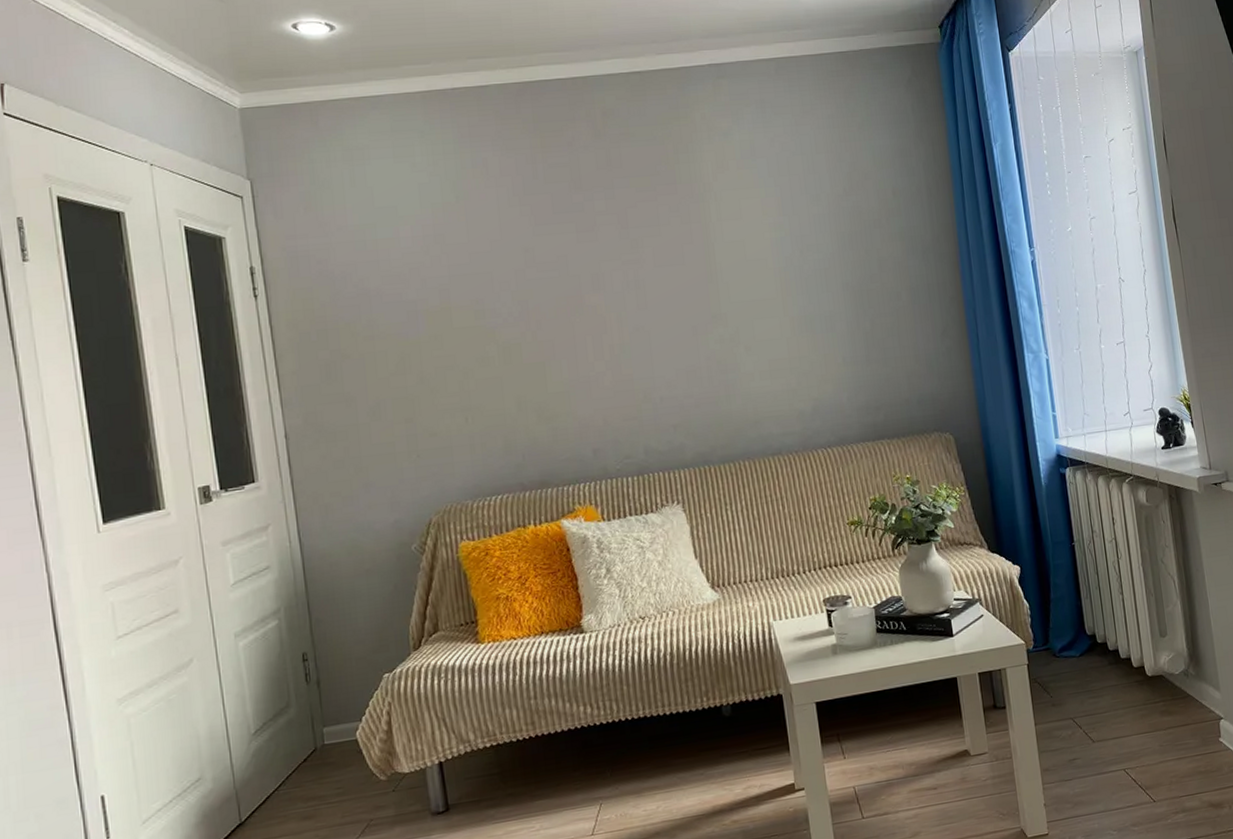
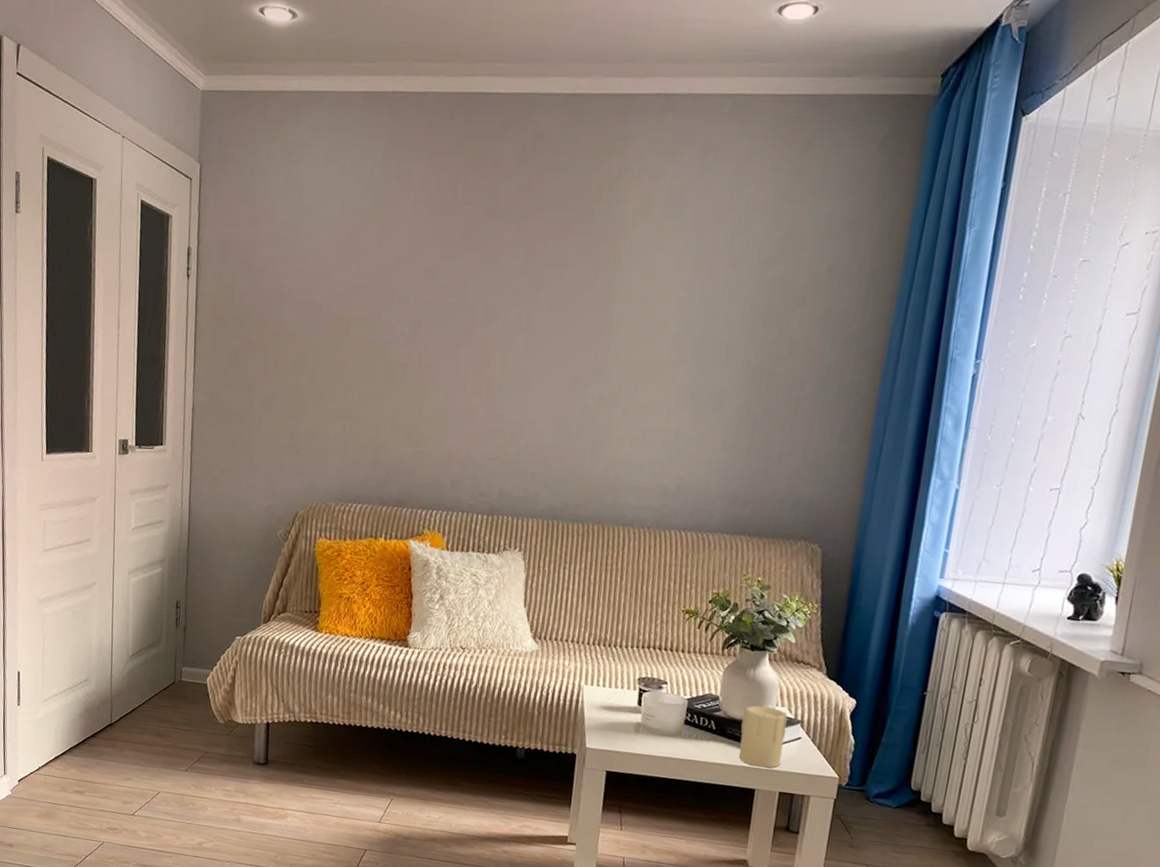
candle: none [927,593,972,655] -> present [738,705,788,768]

